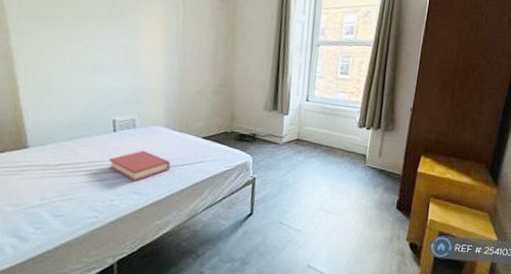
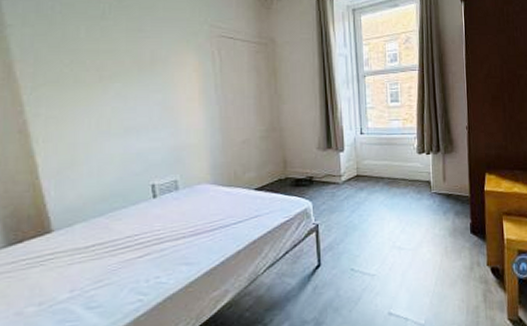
hardback book: present [109,150,171,182] -> none [151,213,222,251]

